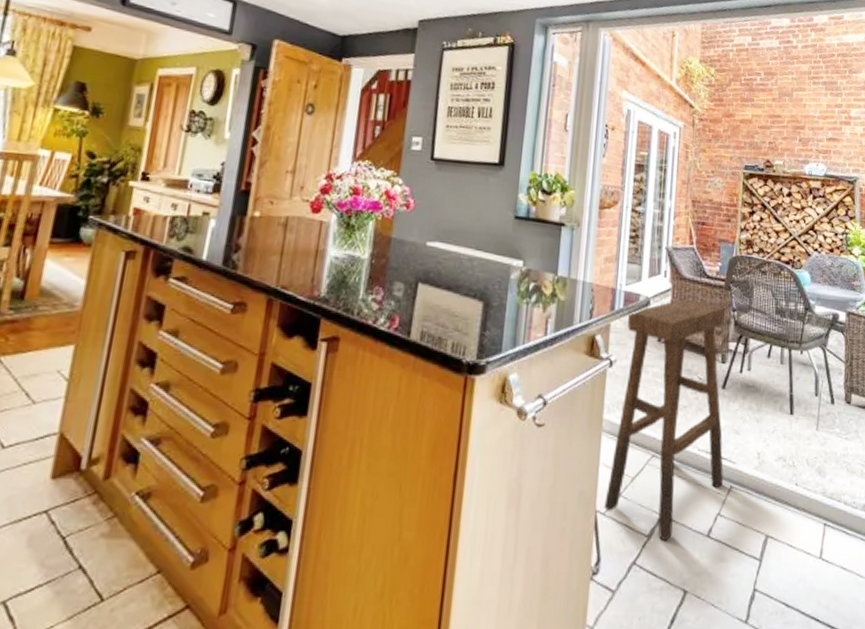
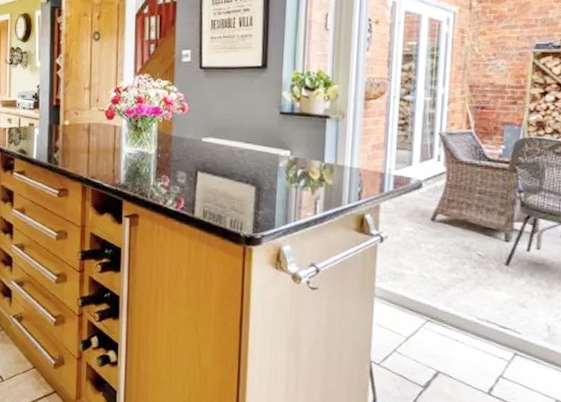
stool: present [604,299,725,542] -> none [378,181,509,393]

